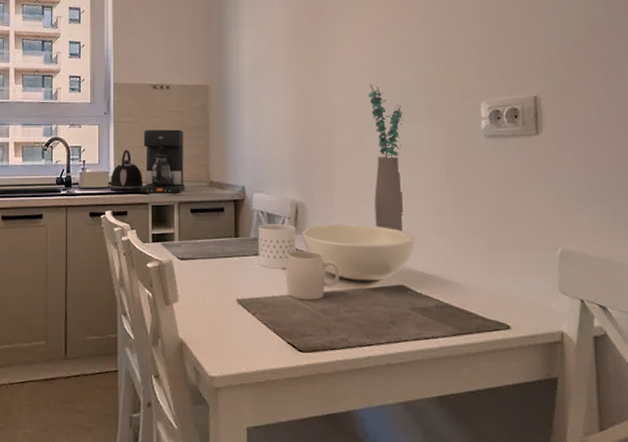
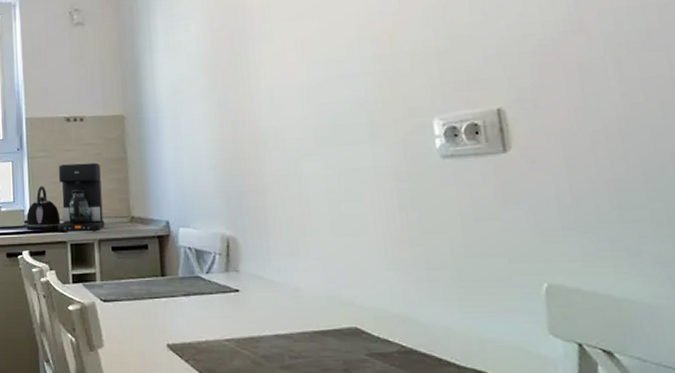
mug: present [257,224,297,268] -> none [185,261,230,310]
mug: present [285,251,340,300] -> none [218,290,282,345]
bowl: present [301,224,416,281] -> none [235,260,368,323]
vase: present [368,84,406,233] -> none [300,104,356,269]

